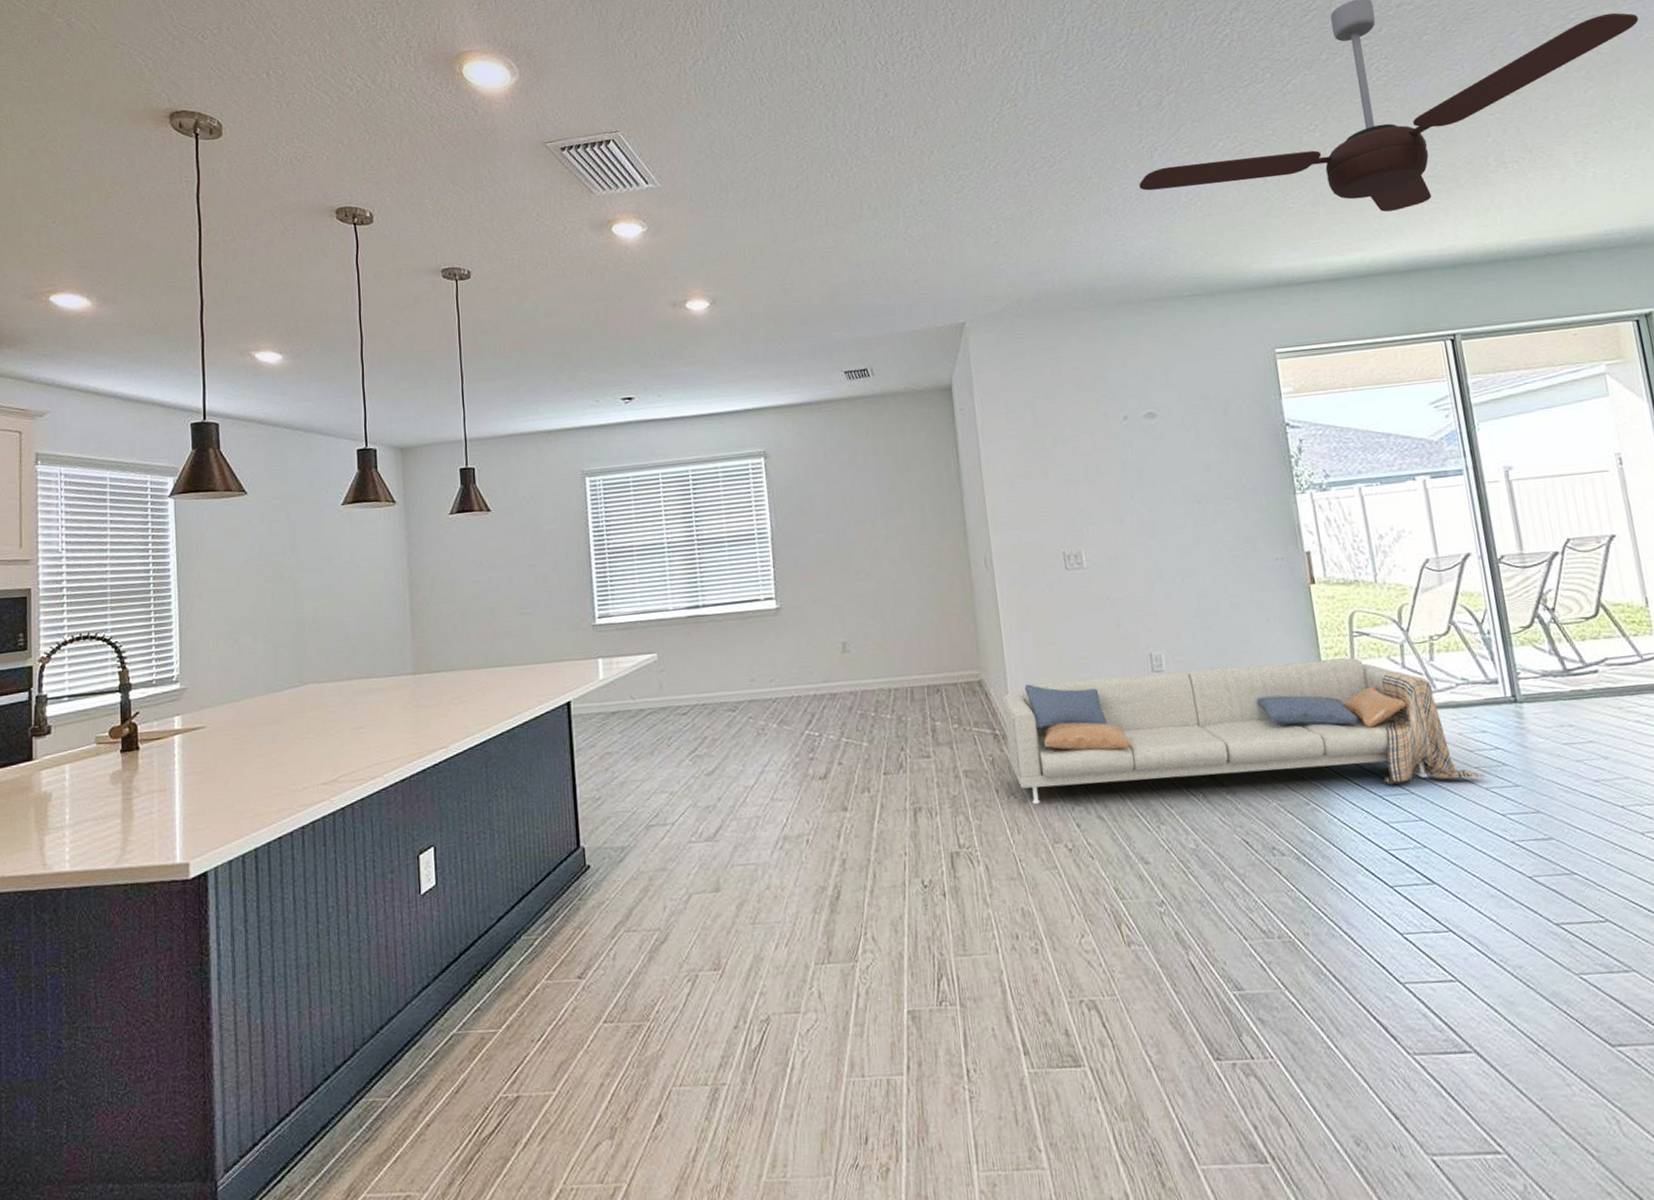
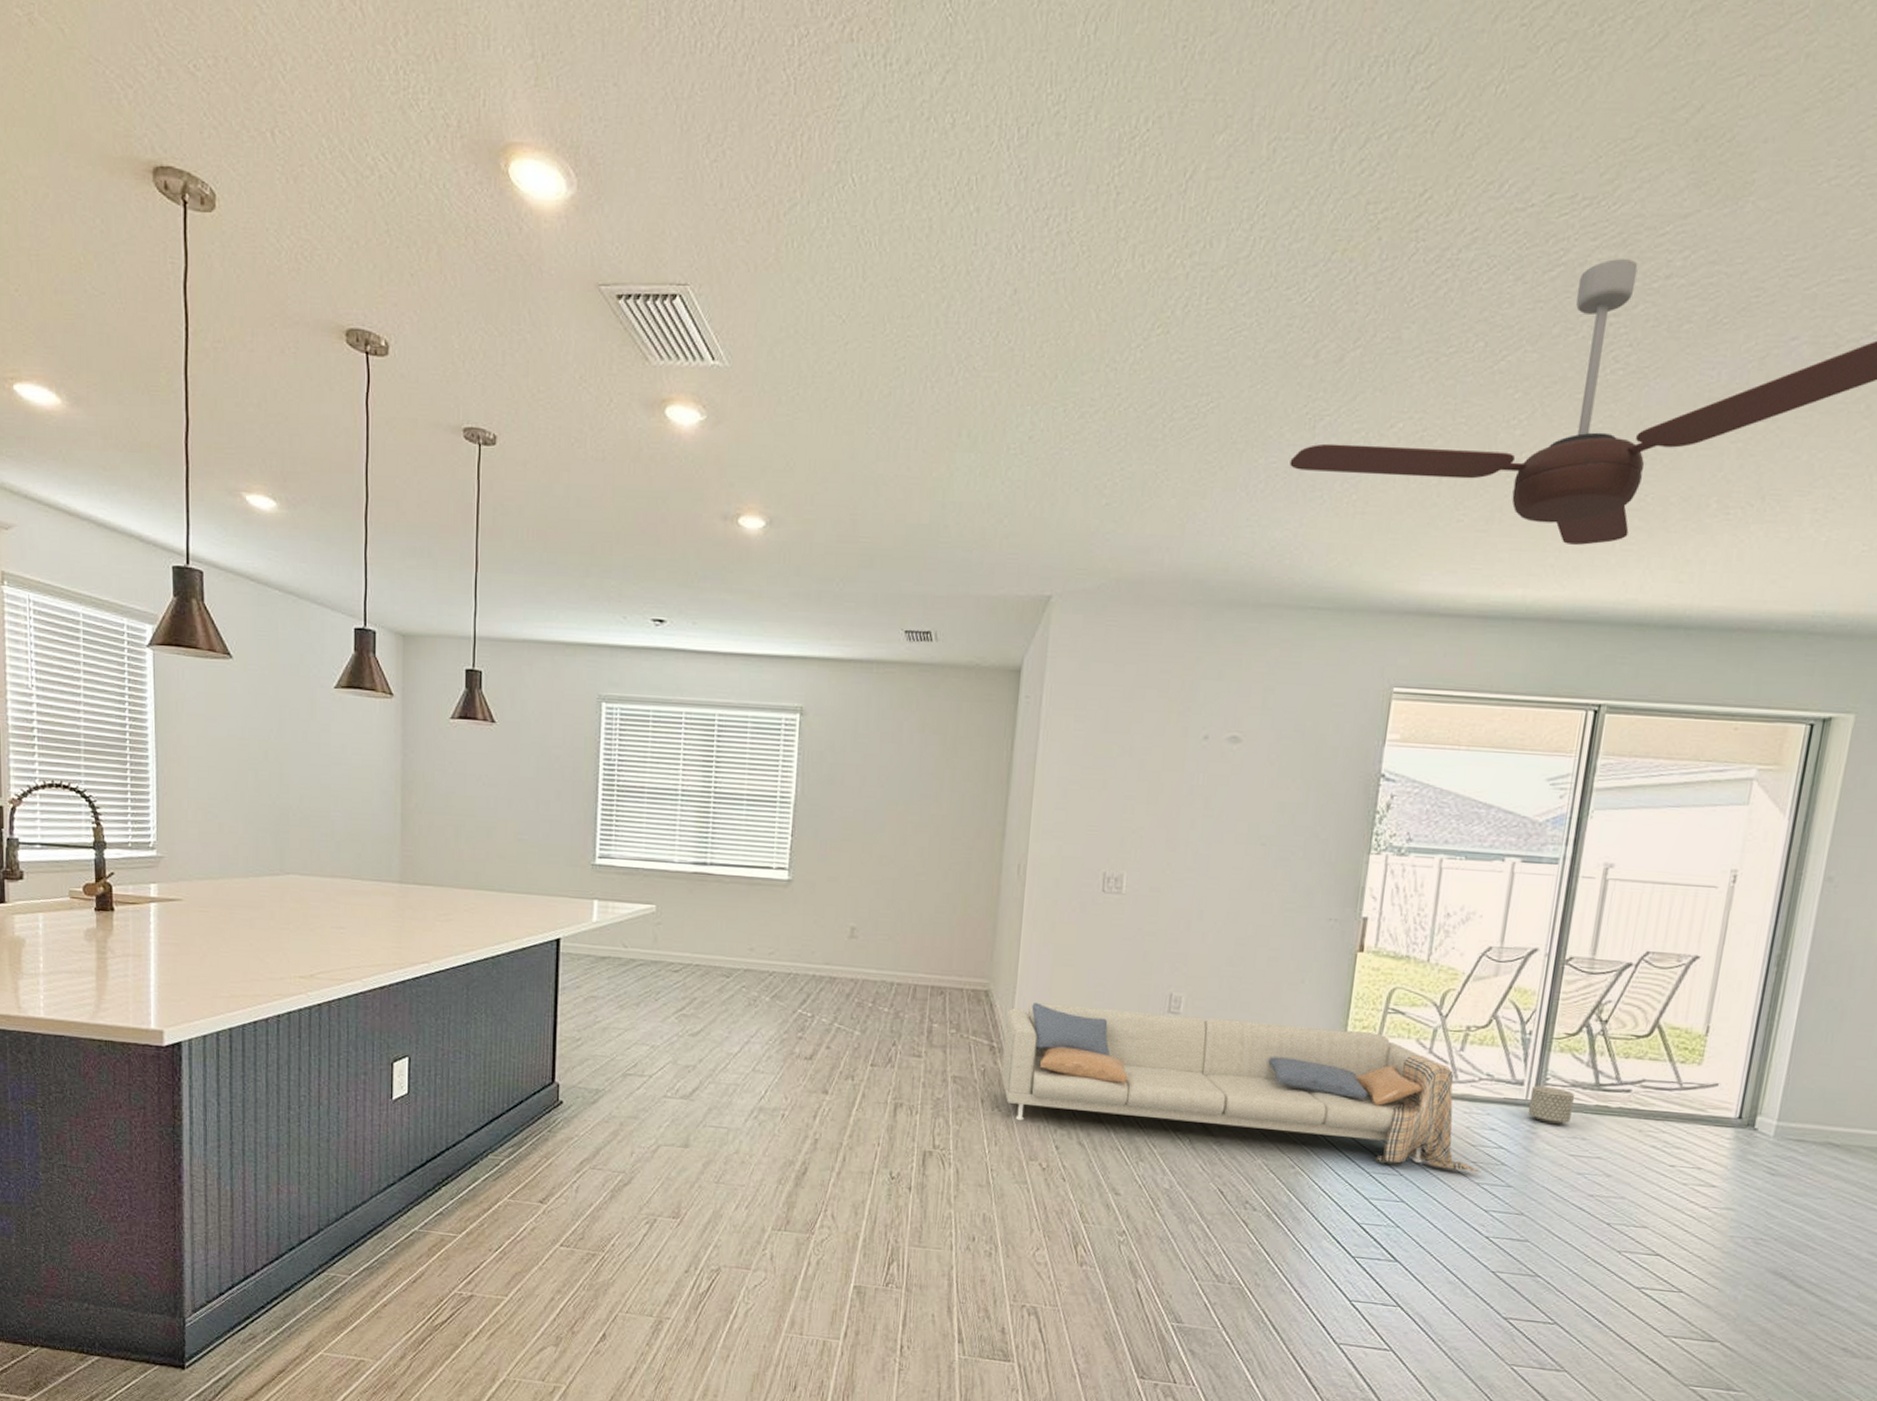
planter: none [1506,680,1553,718] -> present [1527,1085,1574,1125]

